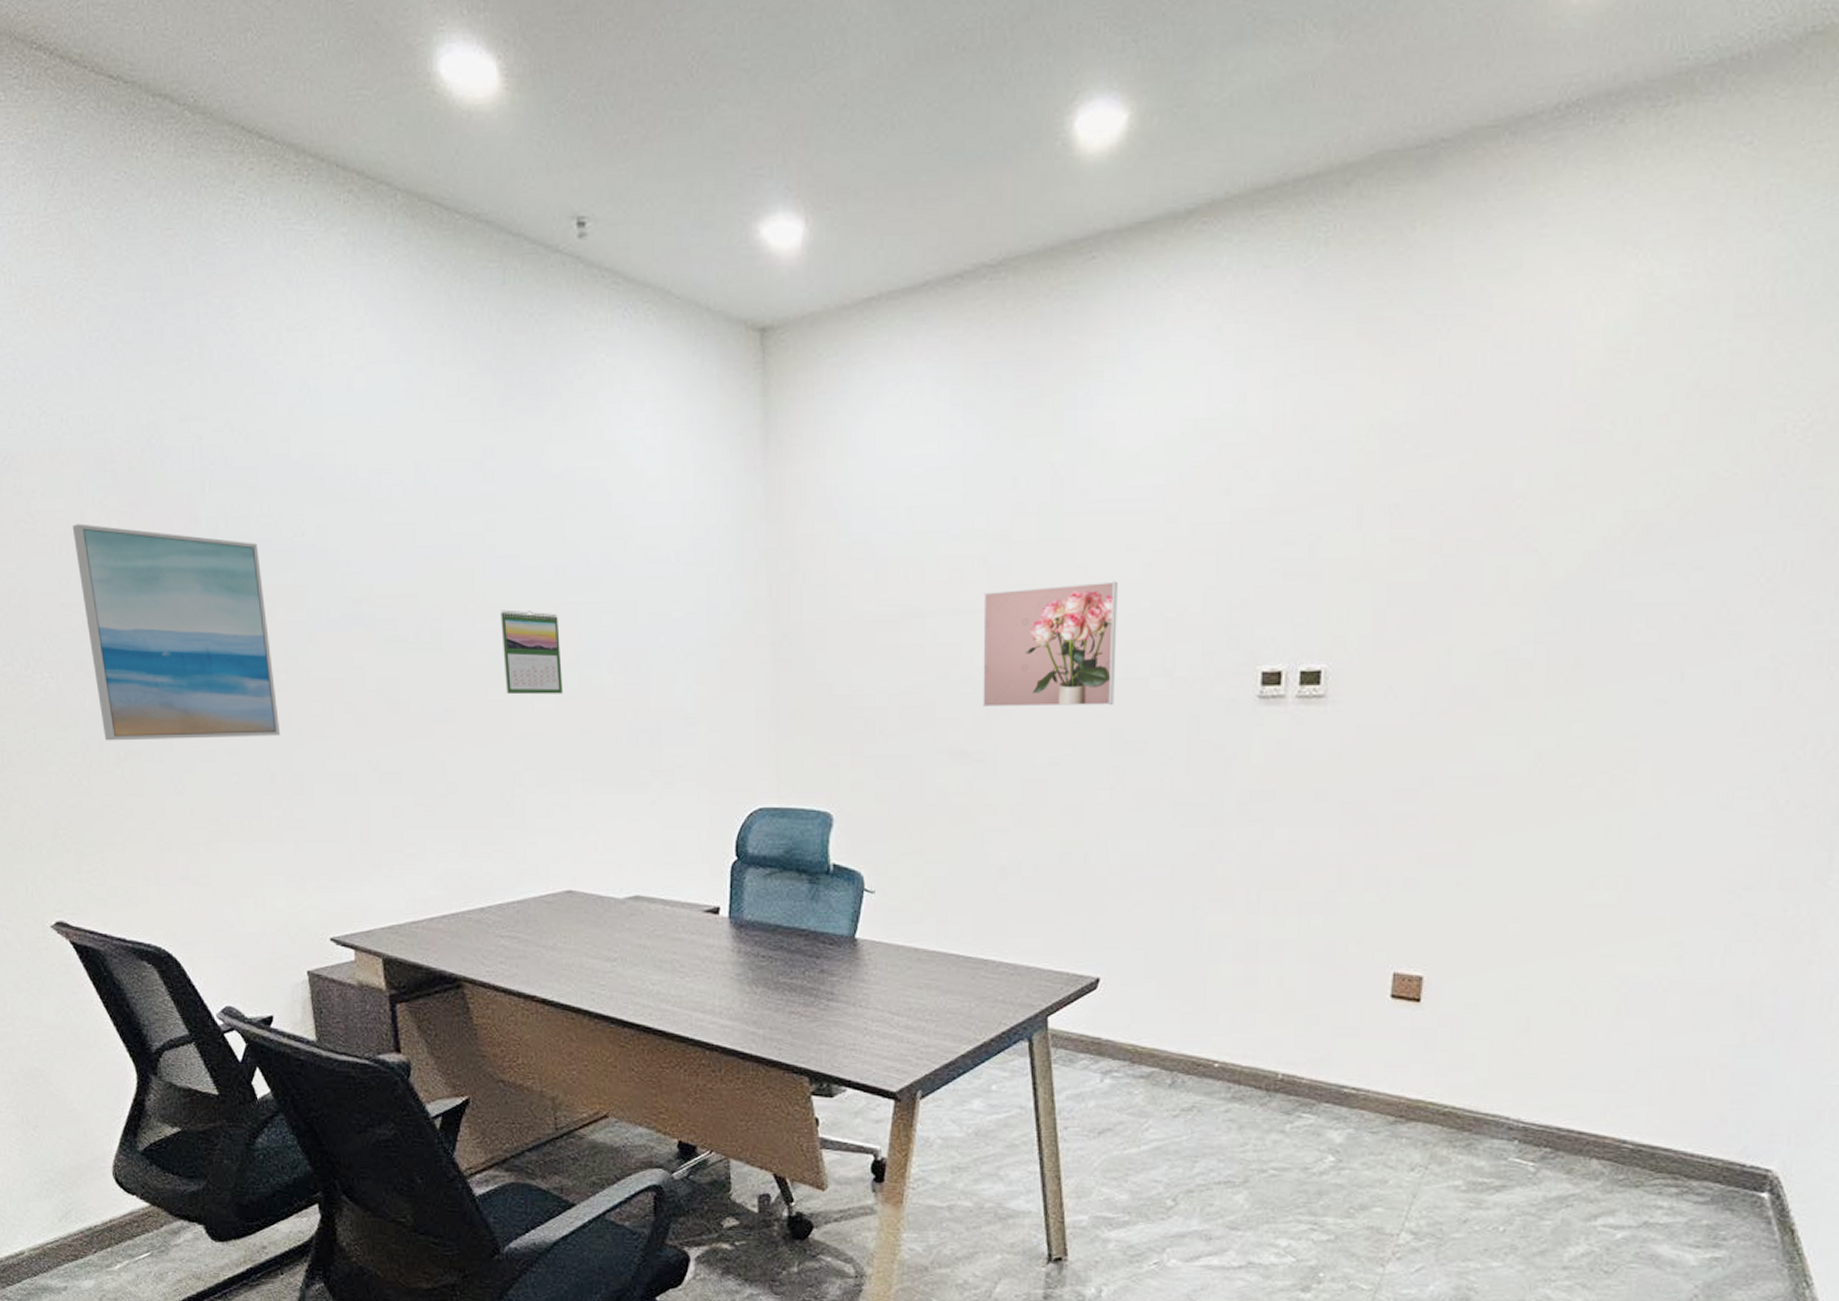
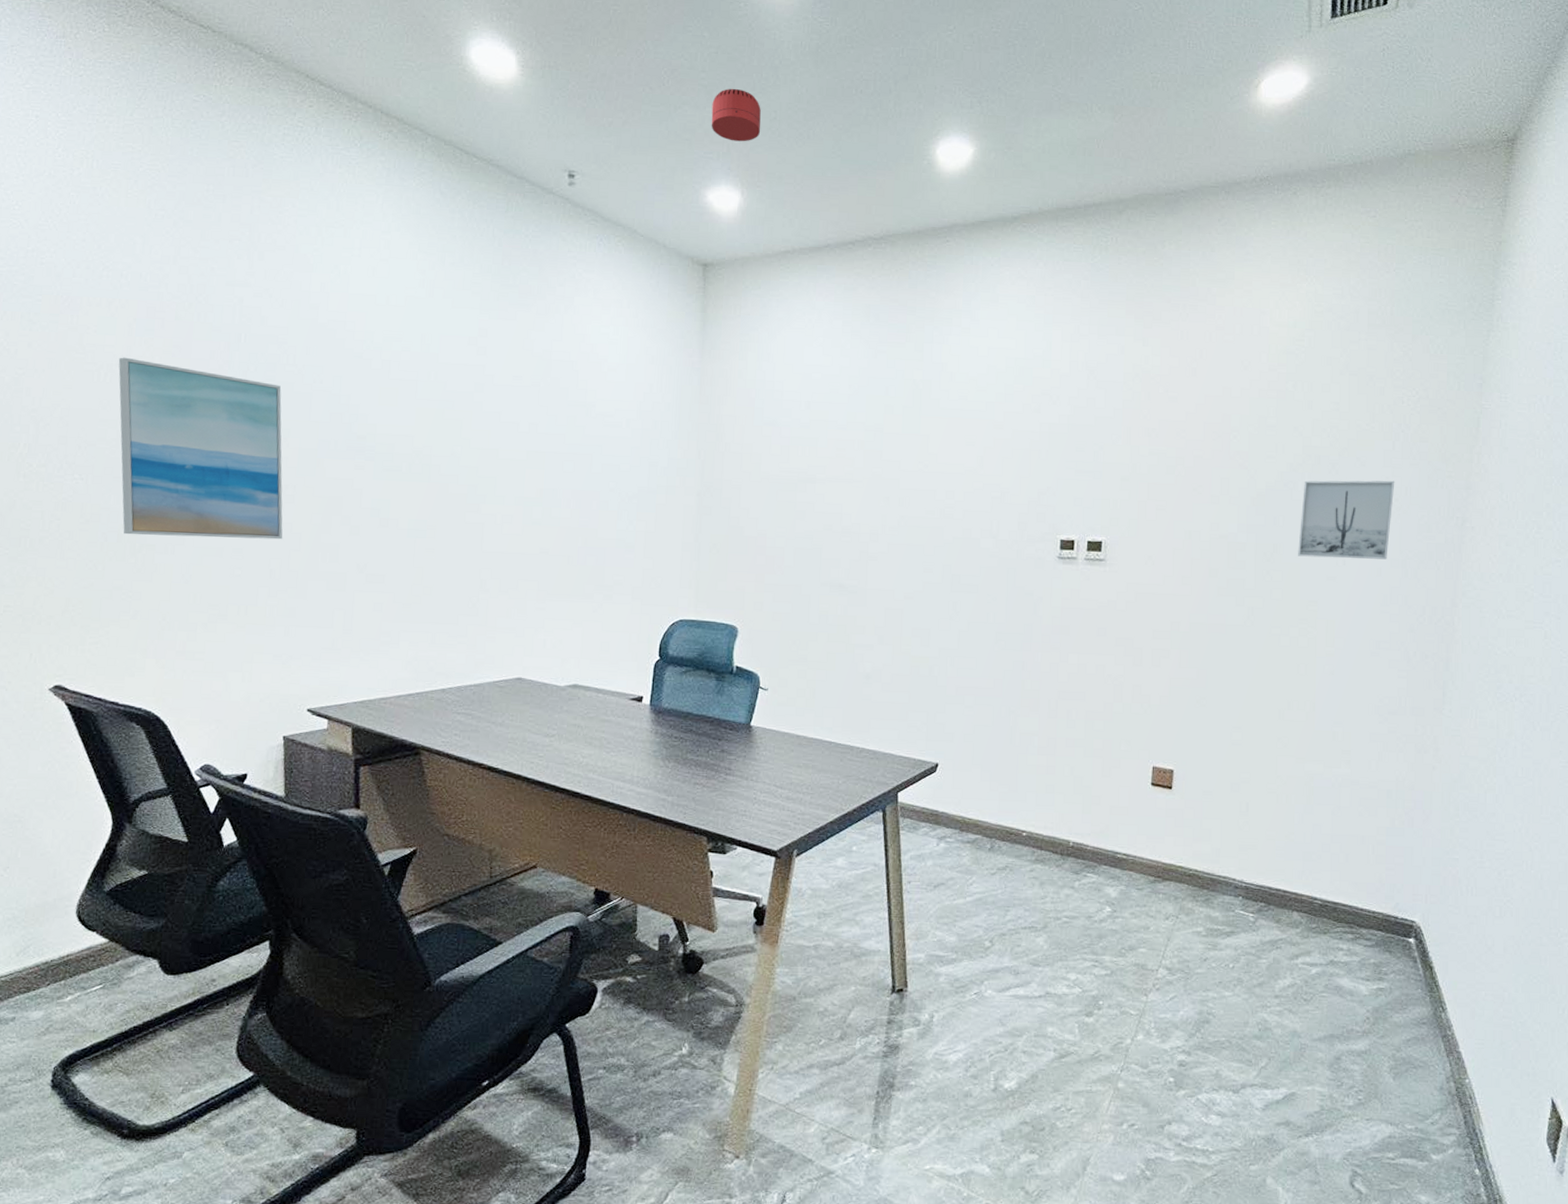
calendar: present [501,610,563,695] -> none [480,453,529,521]
smoke detector: none [758,67,827,147] -> present [711,88,761,142]
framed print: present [983,581,1118,708] -> none [857,466,959,557]
wall art: none [1612,551,1768,673] -> present [1298,480,1395,560]

